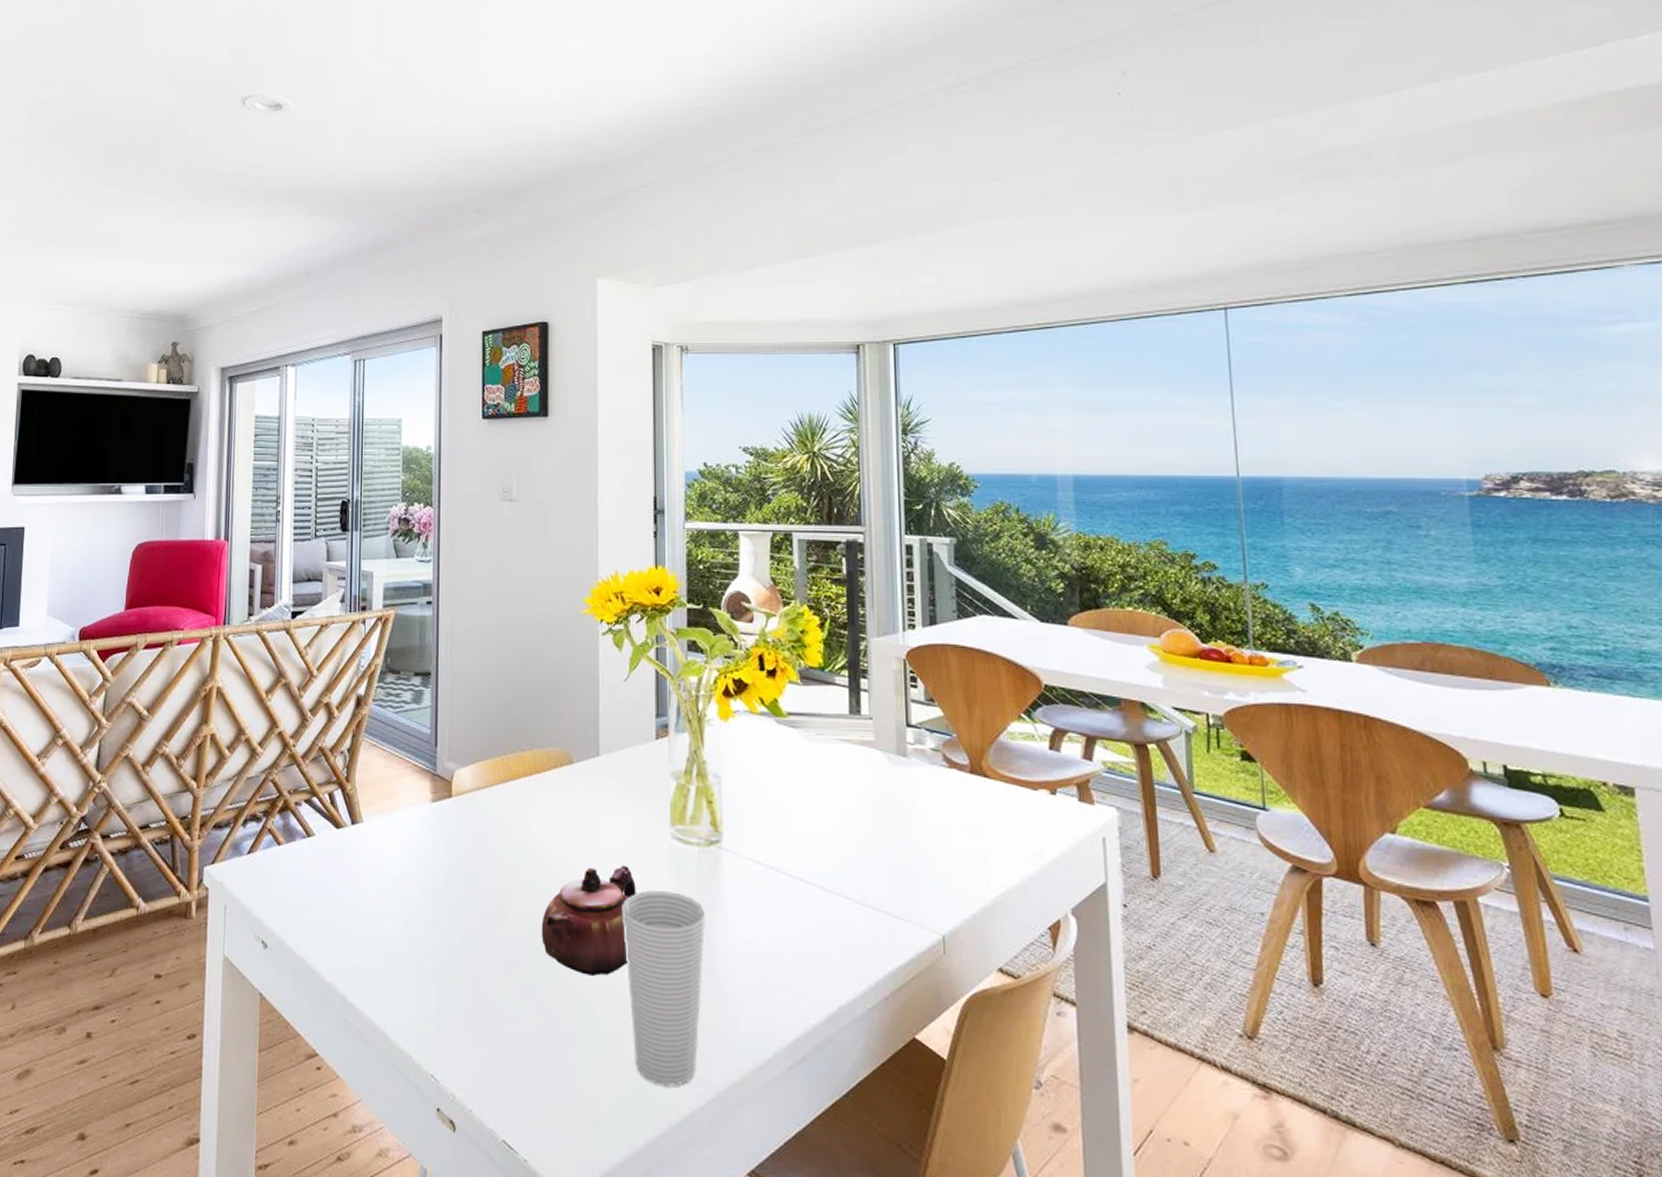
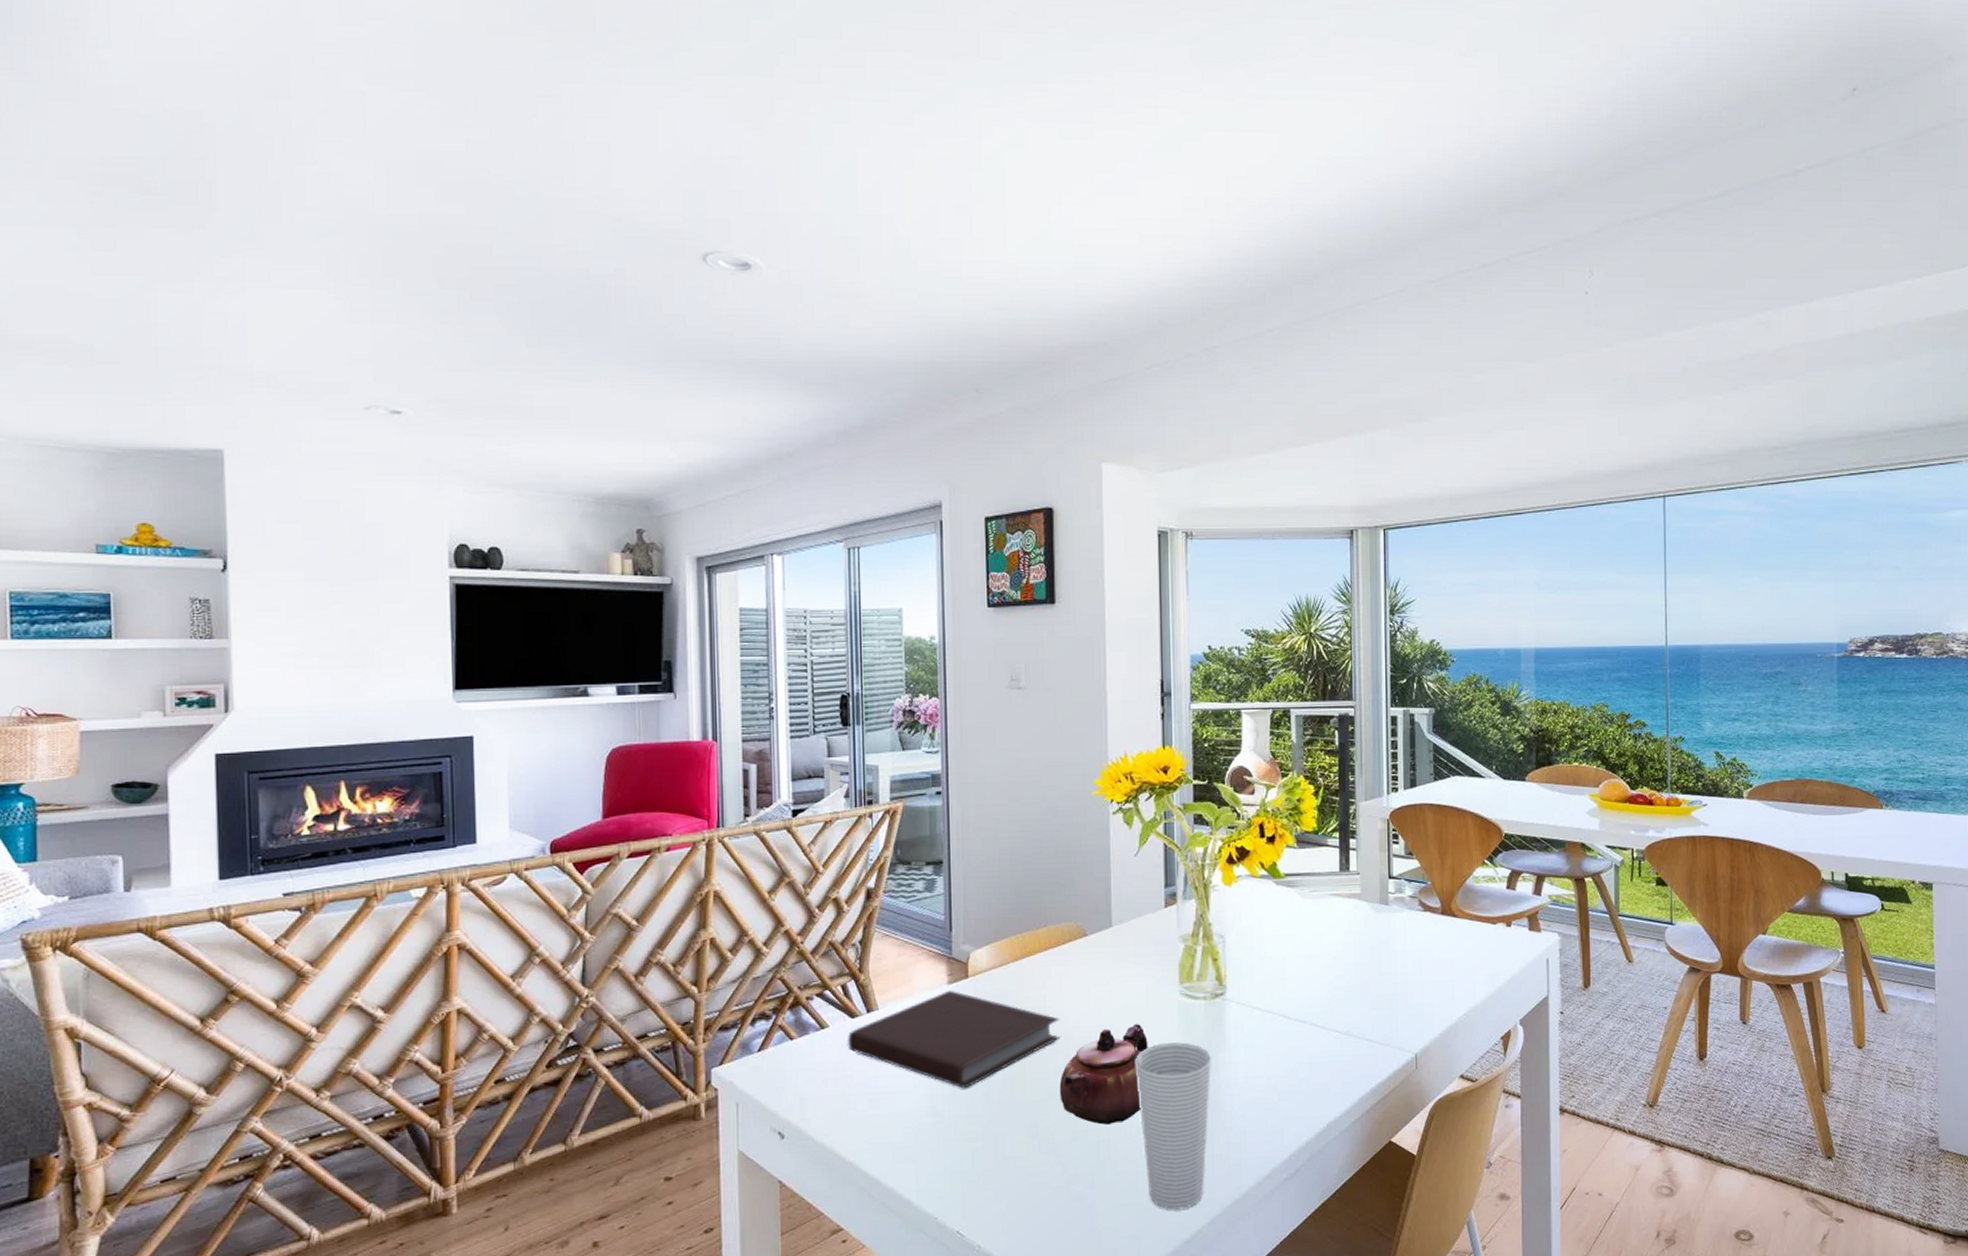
notebook: none [331,808,543,917] -> present [847,990,1060,1089]

